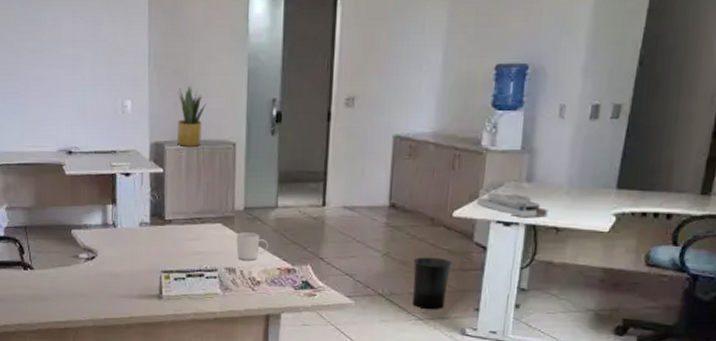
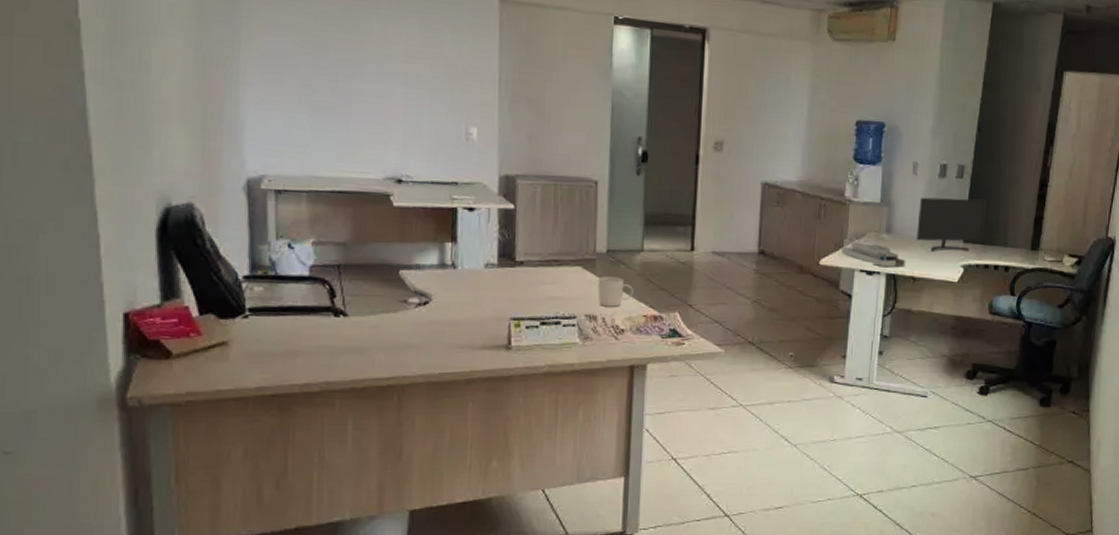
planter: present [176,85,206,148] -> none [530,116,565,184]
waste bin: present [413,257,452,309] -> none [782,304,820,357]
computer monitor: none [561,141,648,200] -> present [916,197,987,252]

